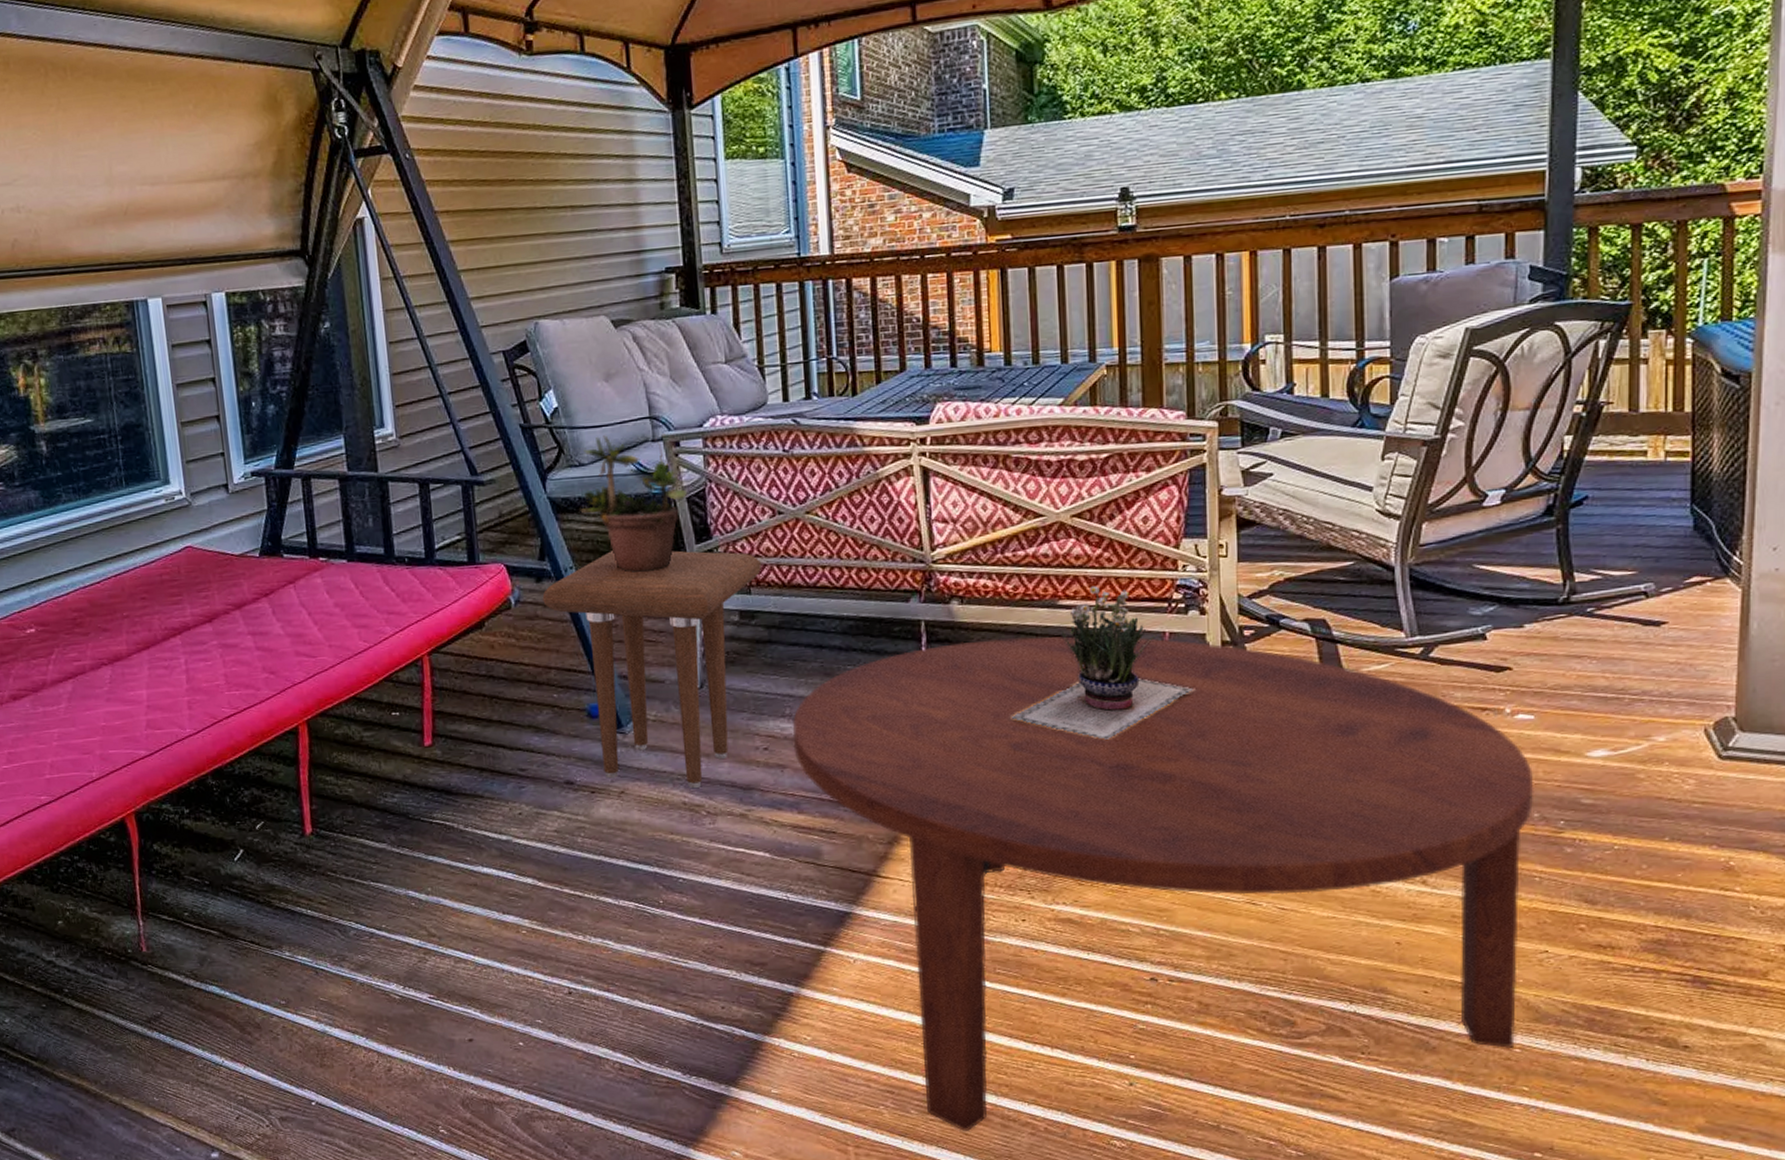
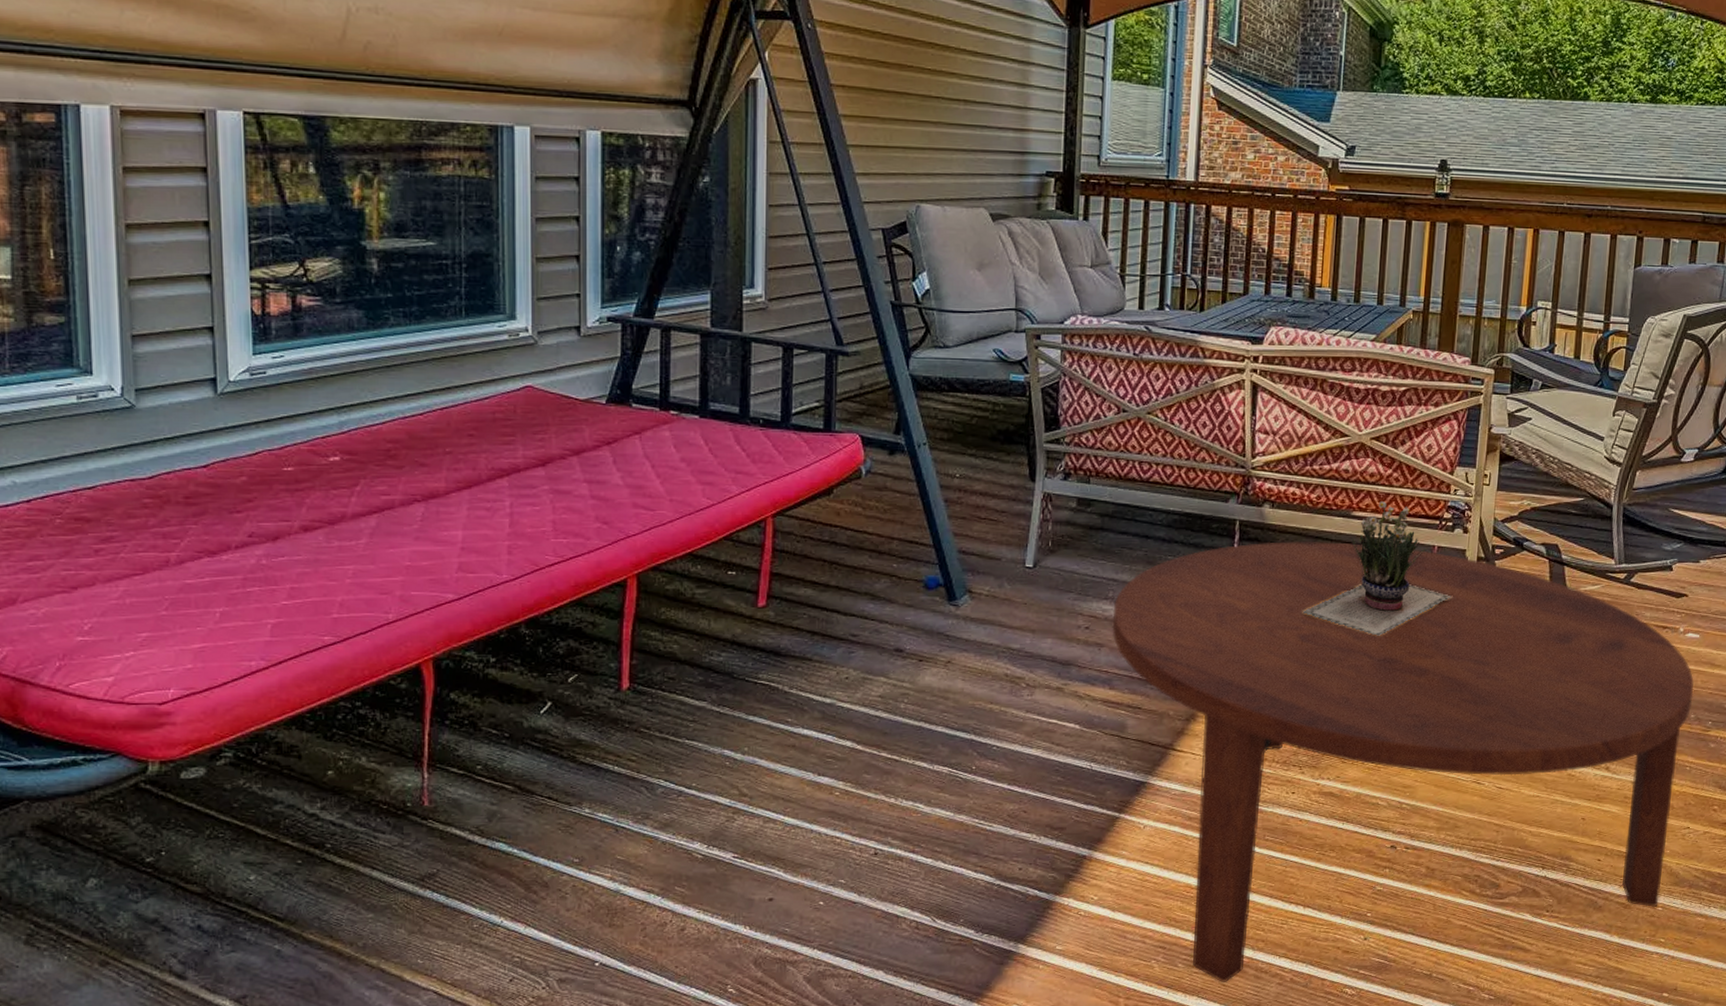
side table: present [542,550,761,789] -> none [893,431,1102,662]
potted plant: present [580,433,688,573] -> none [939,320,1043,455]

